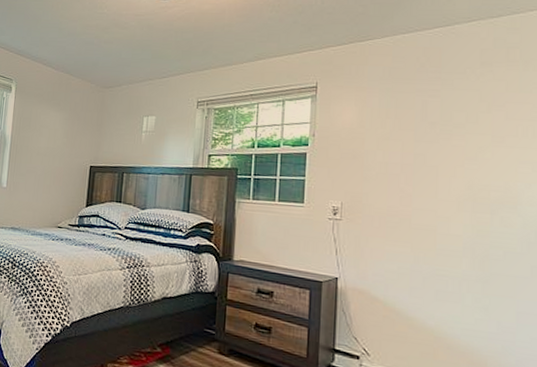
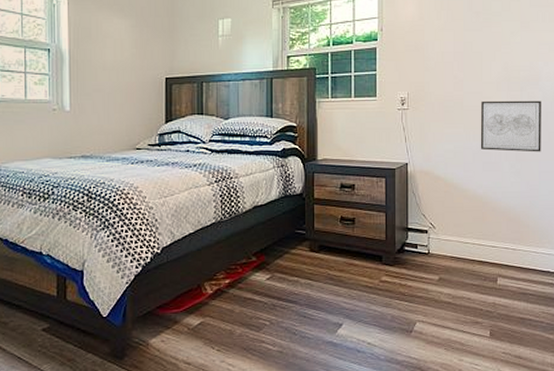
wall art: none [432,220,521,289] -> present [480,100,541,152]

